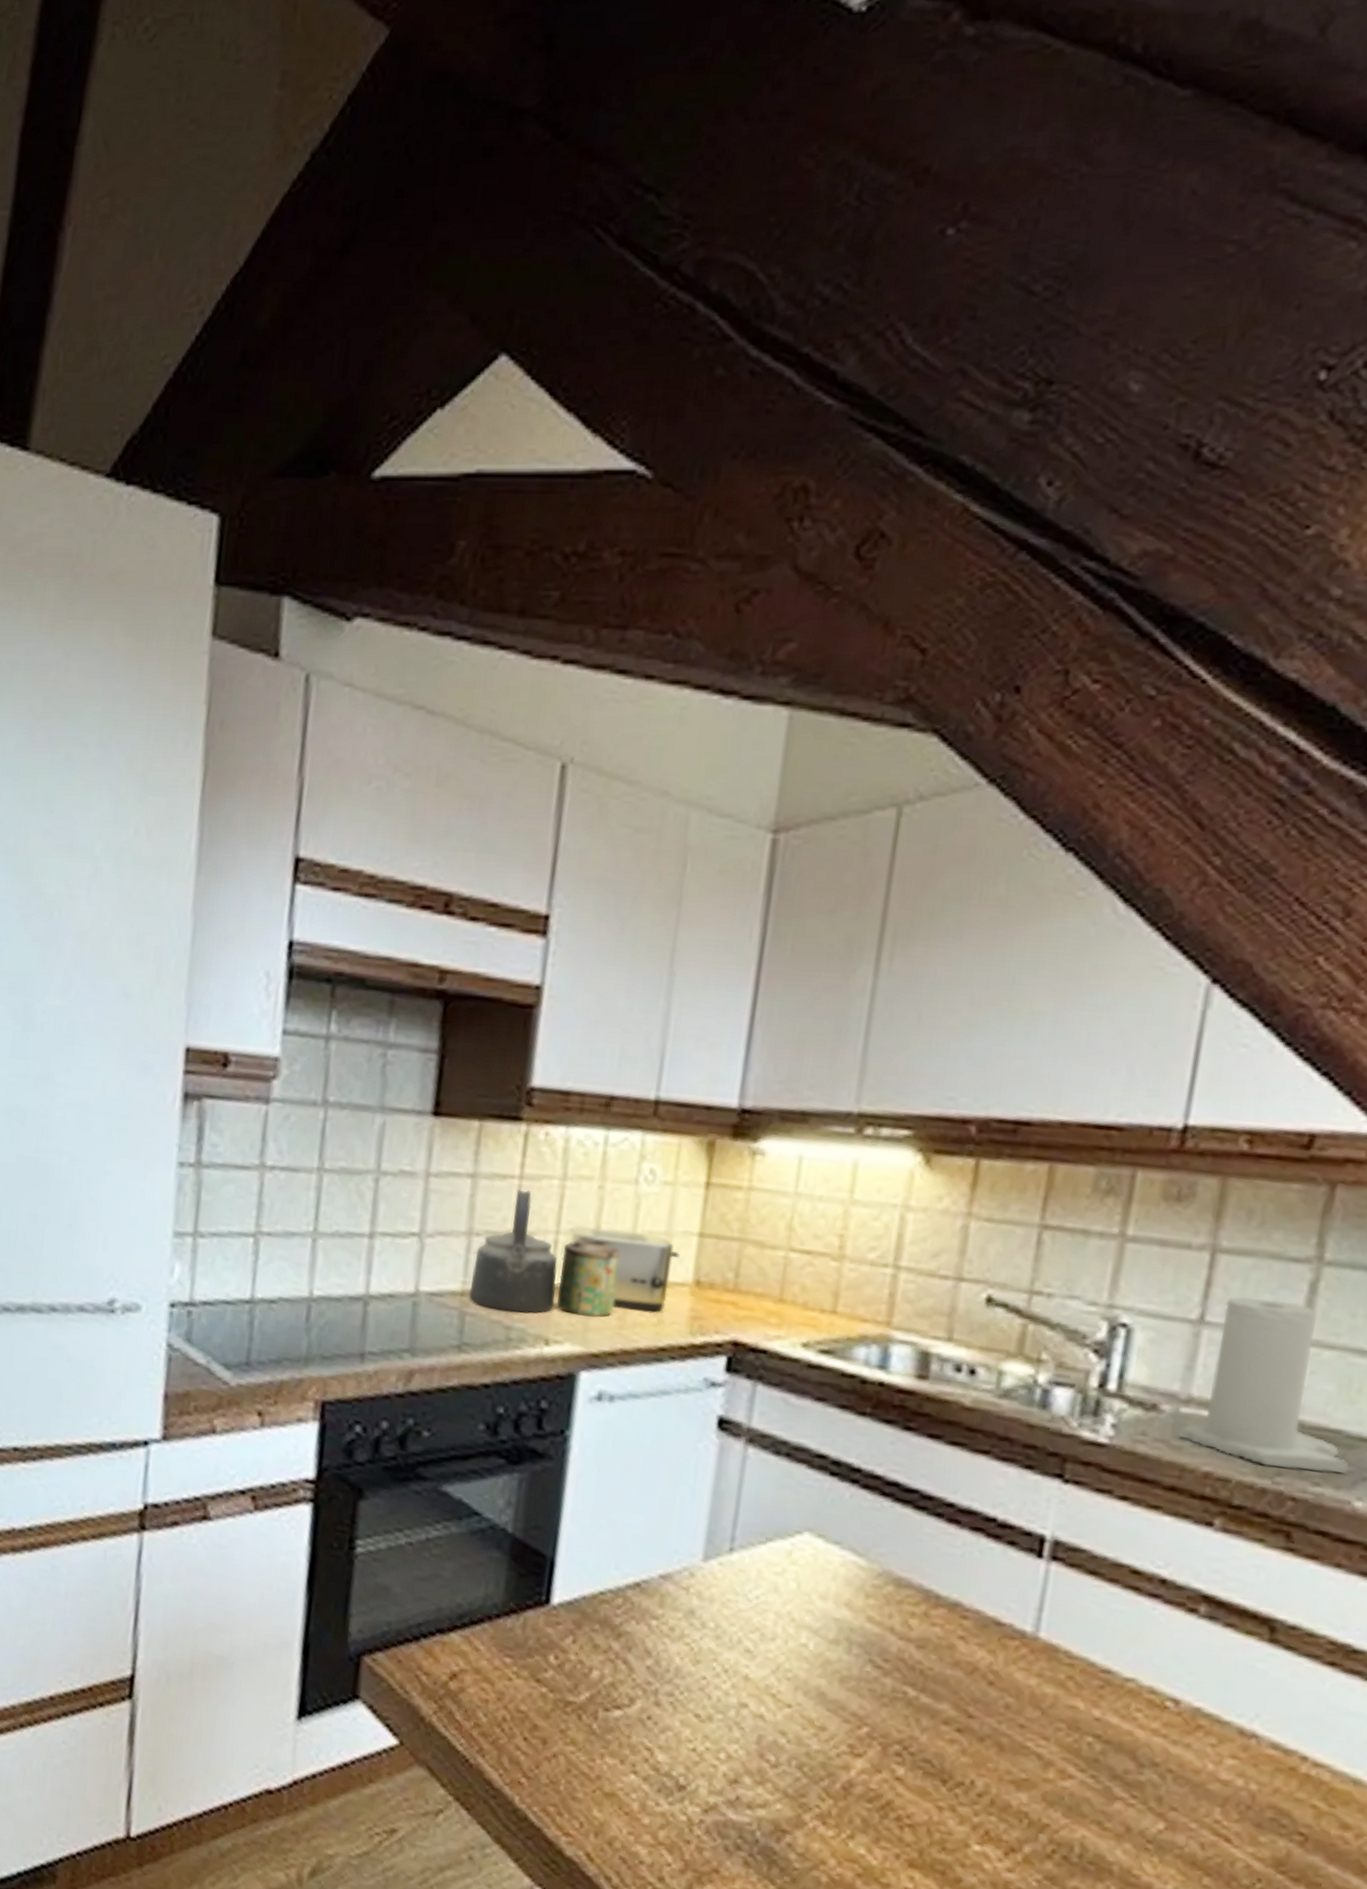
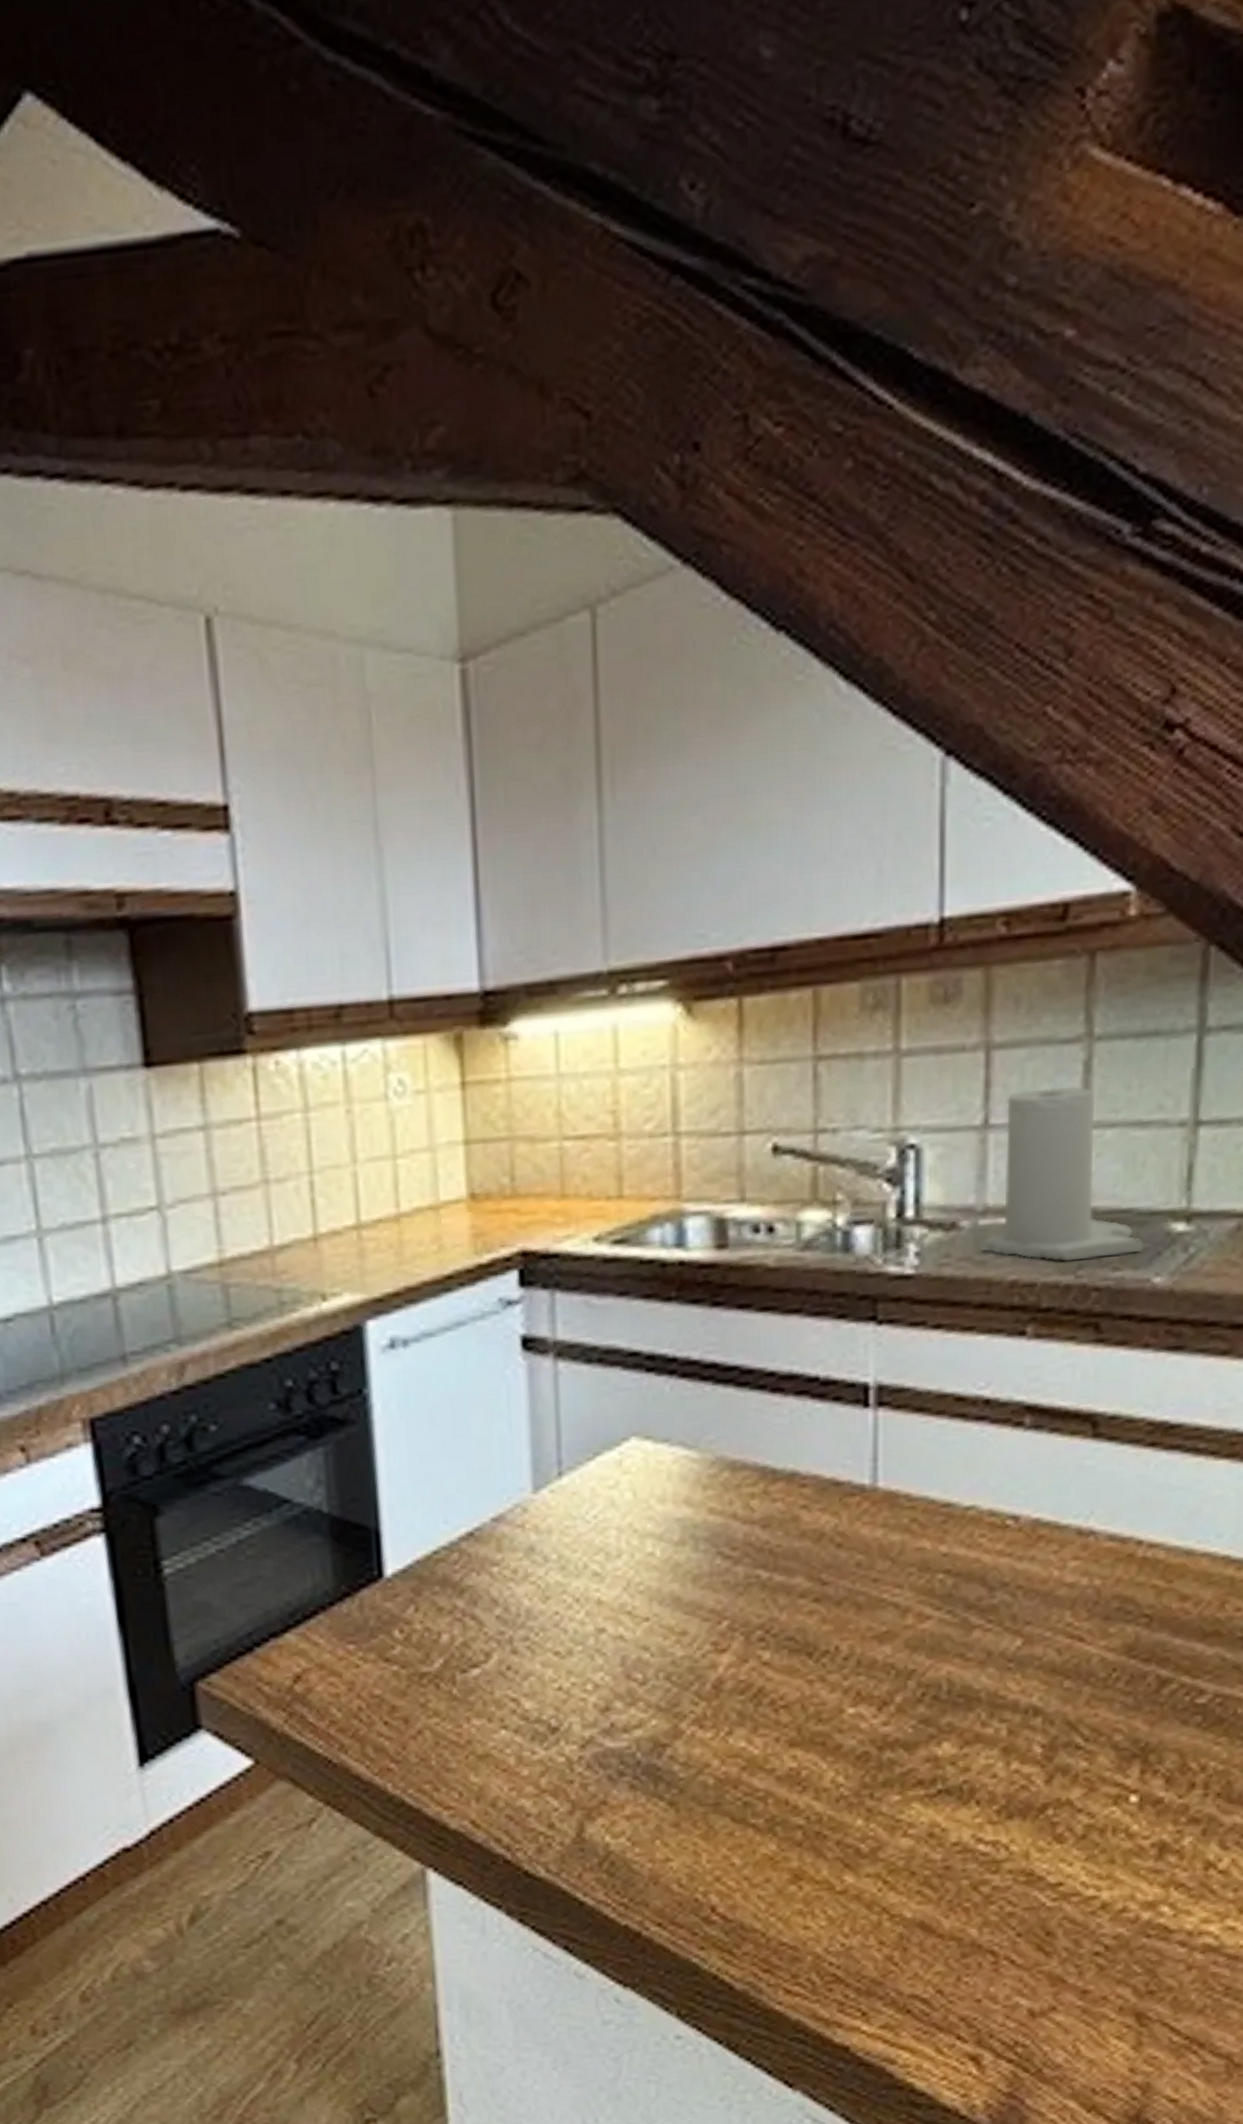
kettle: present [469,1189,557,1314] -> none [225,1132,324,1274]
canister: present [555,1239,620,1319] -> none [321,1172,391,1262]
toaster: present [569,1226,680,1312] -> none [325,1152,448,1242]

